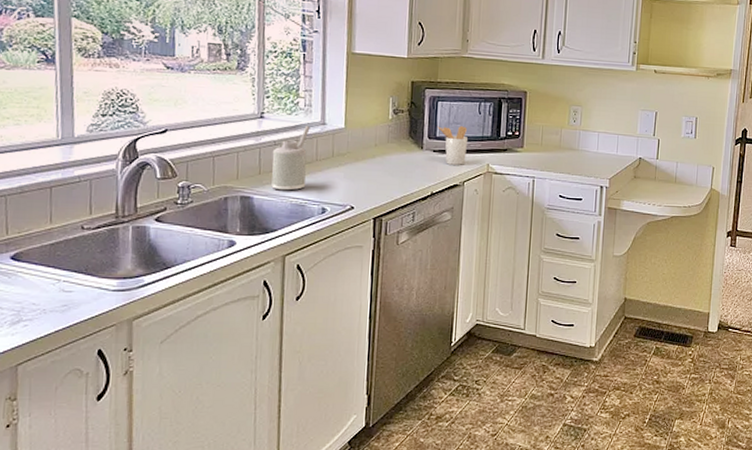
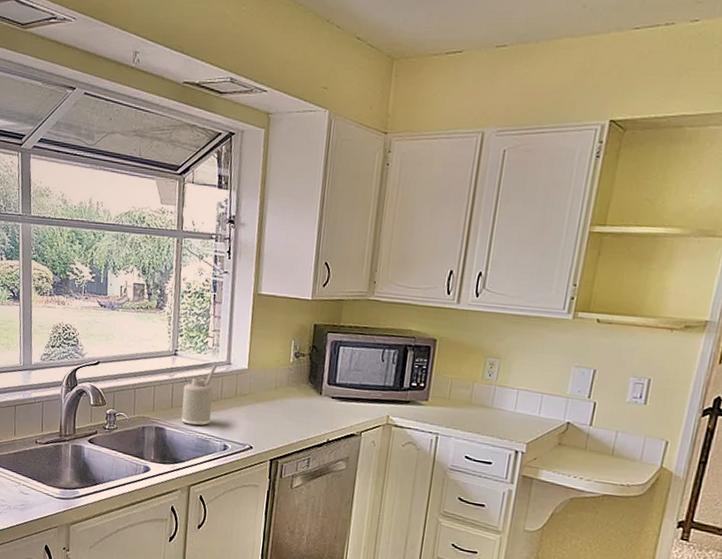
utensil holder: present [437,126,467,165] -> none [337,372,368,415]

